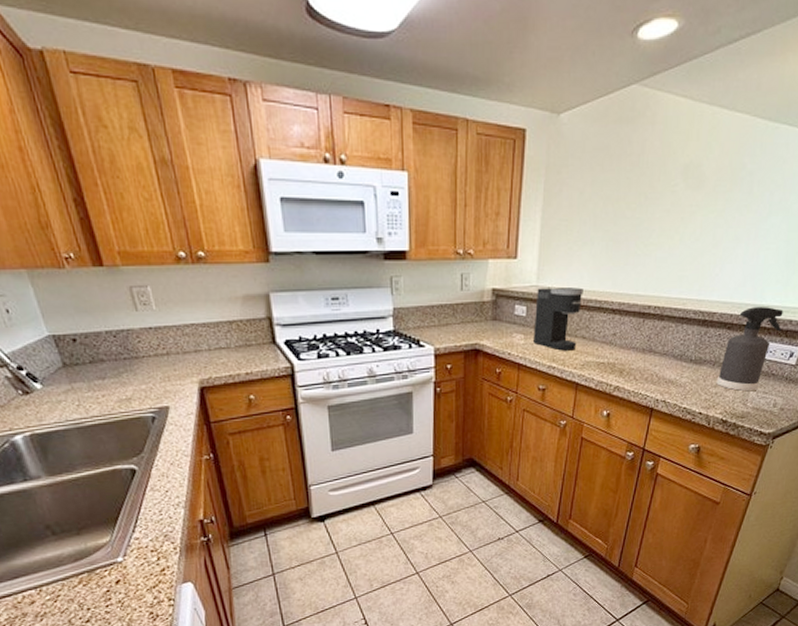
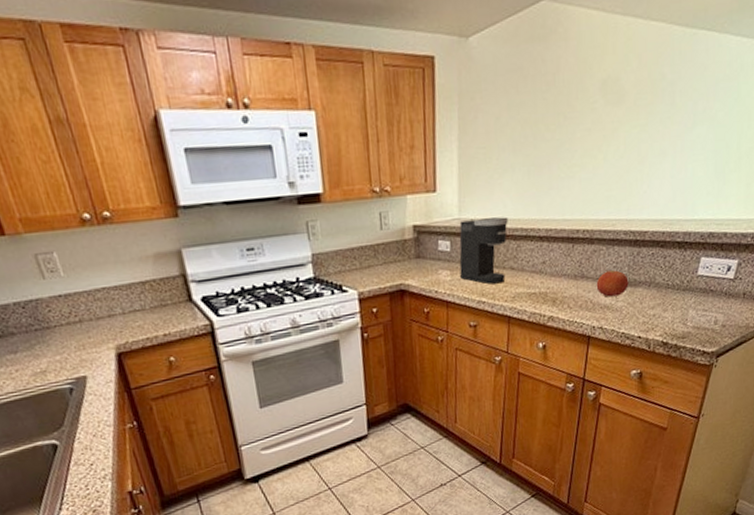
fruit: none [662,347,695,373] -> present [596,270,629,297]
spray bottle: present [716,307,783,392] -> none [653,220,717,311]

